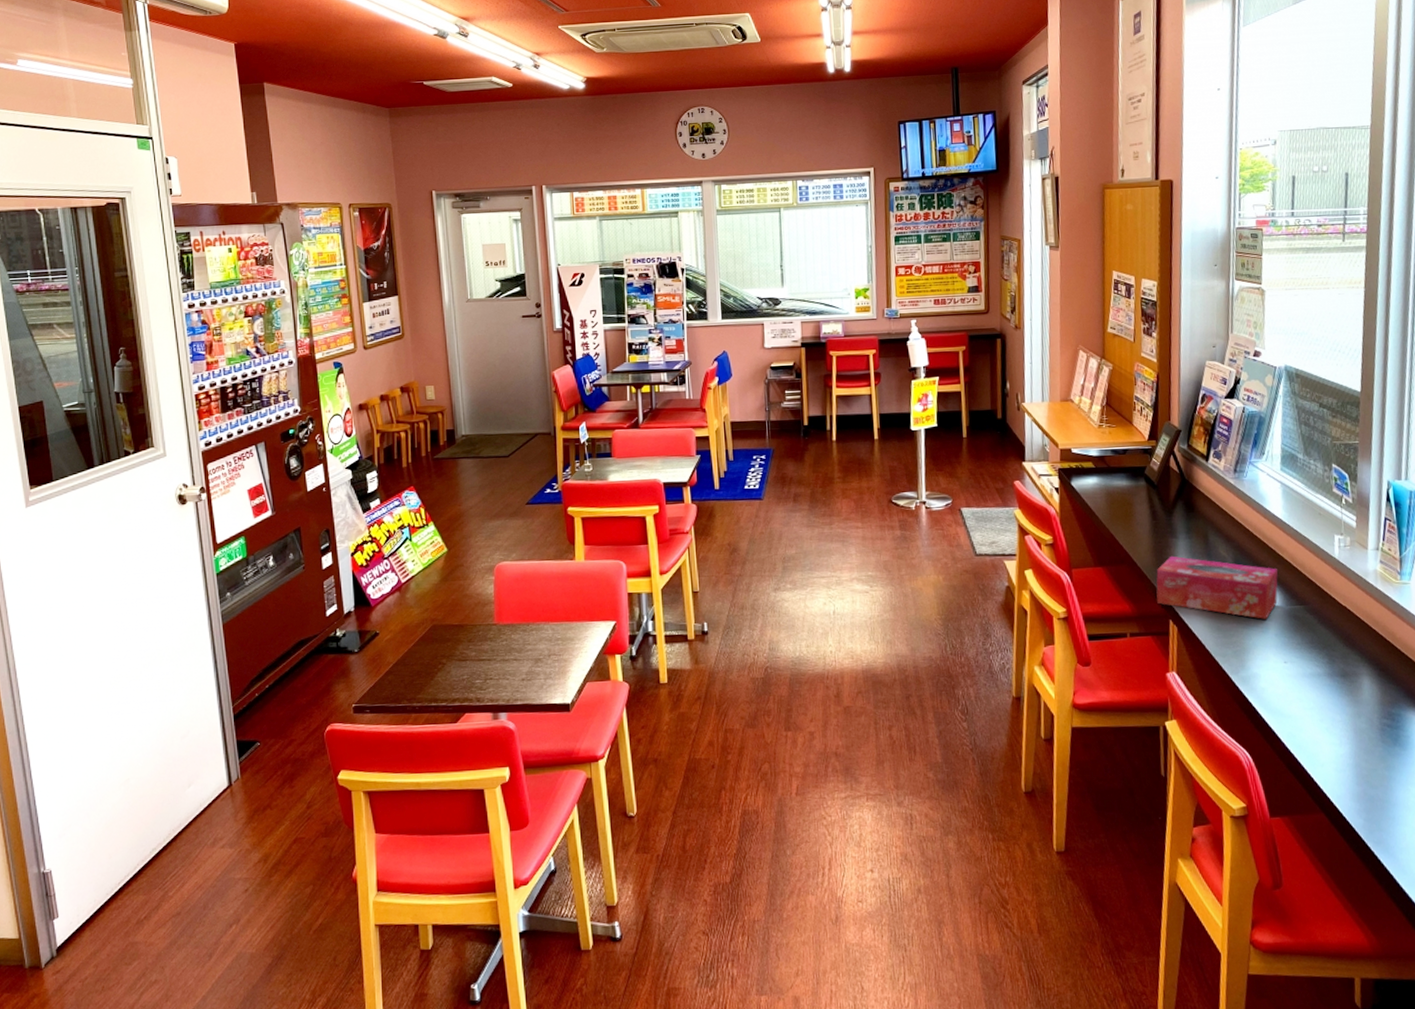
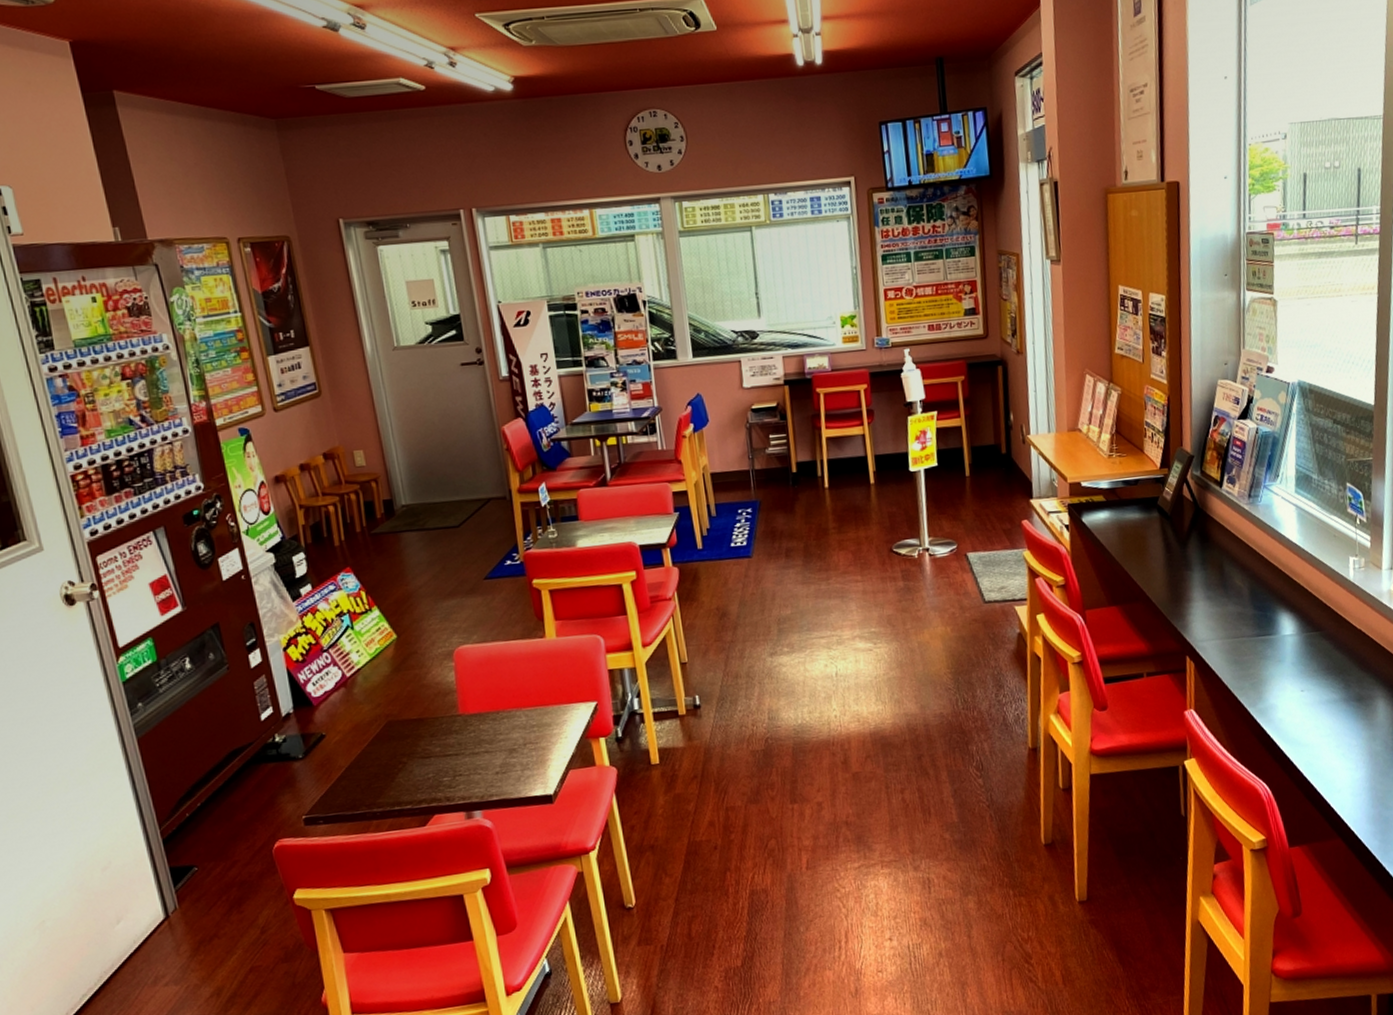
tissue box: present [1156,555,1278,619] -> none [1172,589,1294,649]

